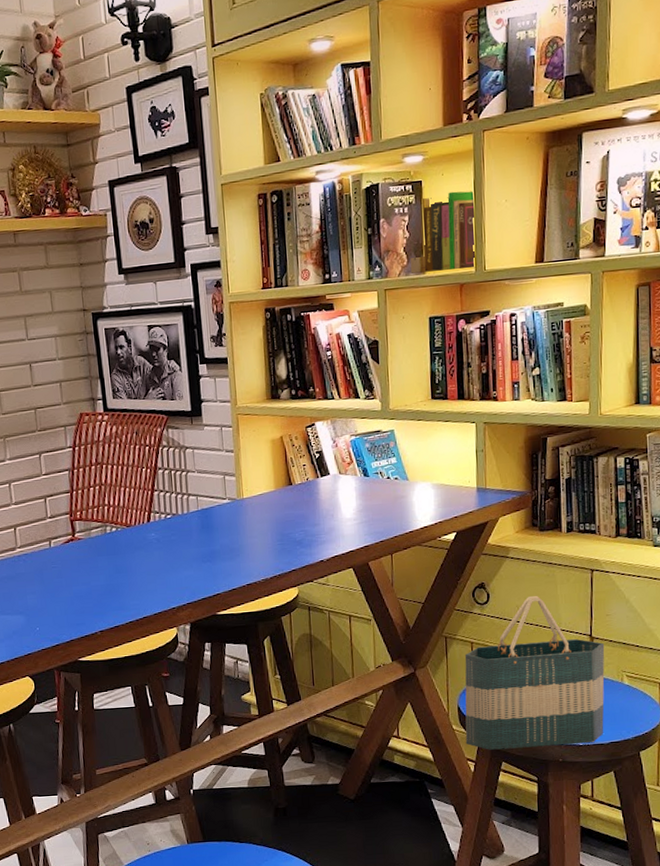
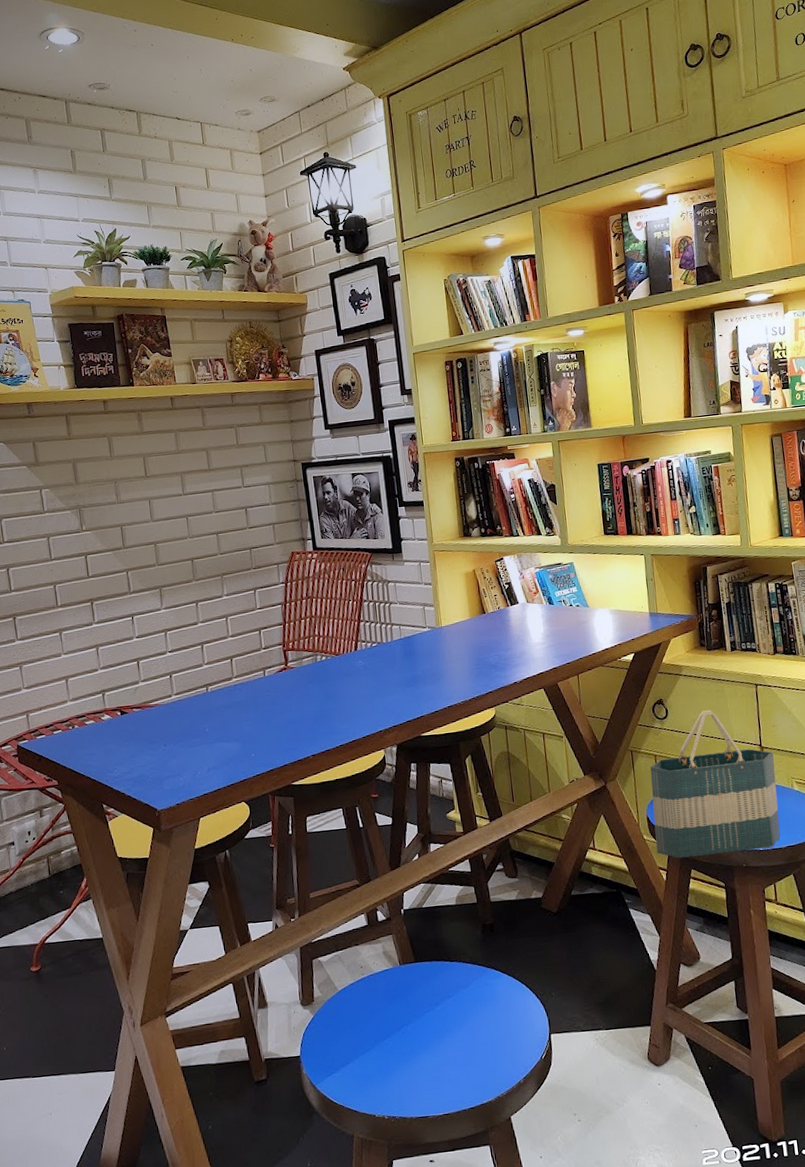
books: present [410,191,477,274] -> none [578,358,635,427]

